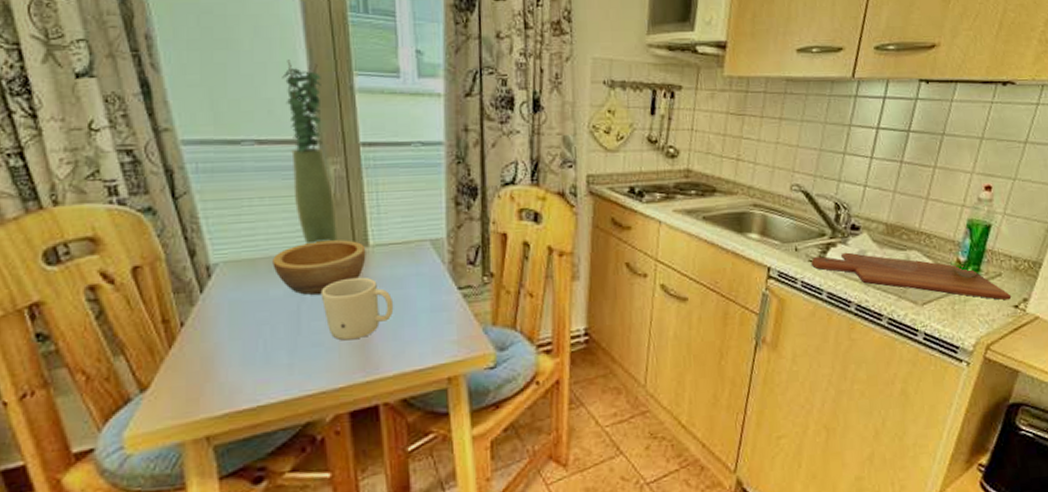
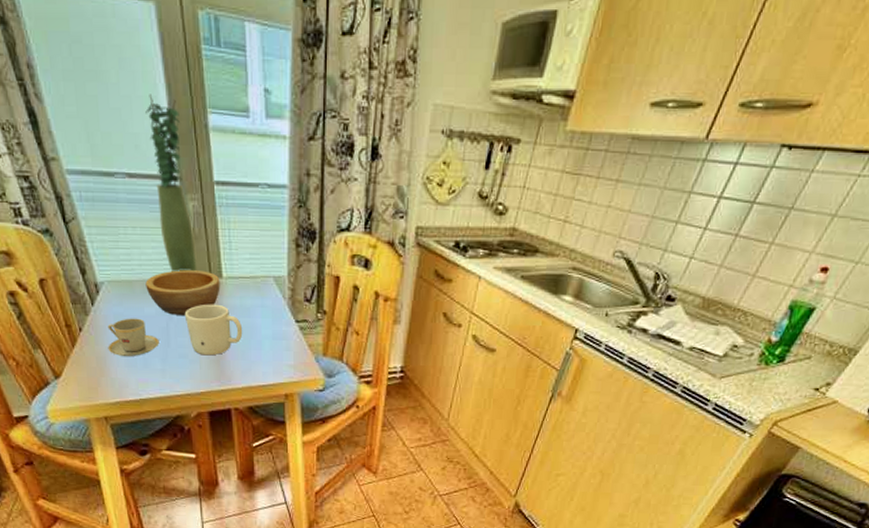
teacup: none [218,303,287,354] -> present [107,318,160,357]
cutting board: present [811,252,1012,301] -> none [618,322,815,383]

